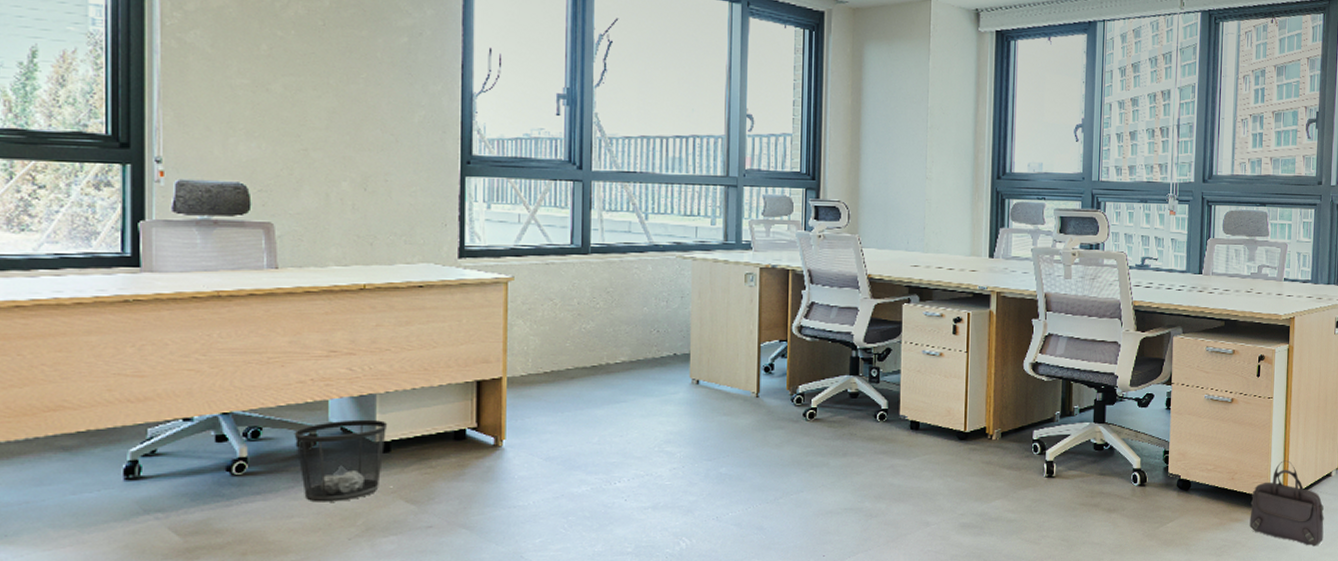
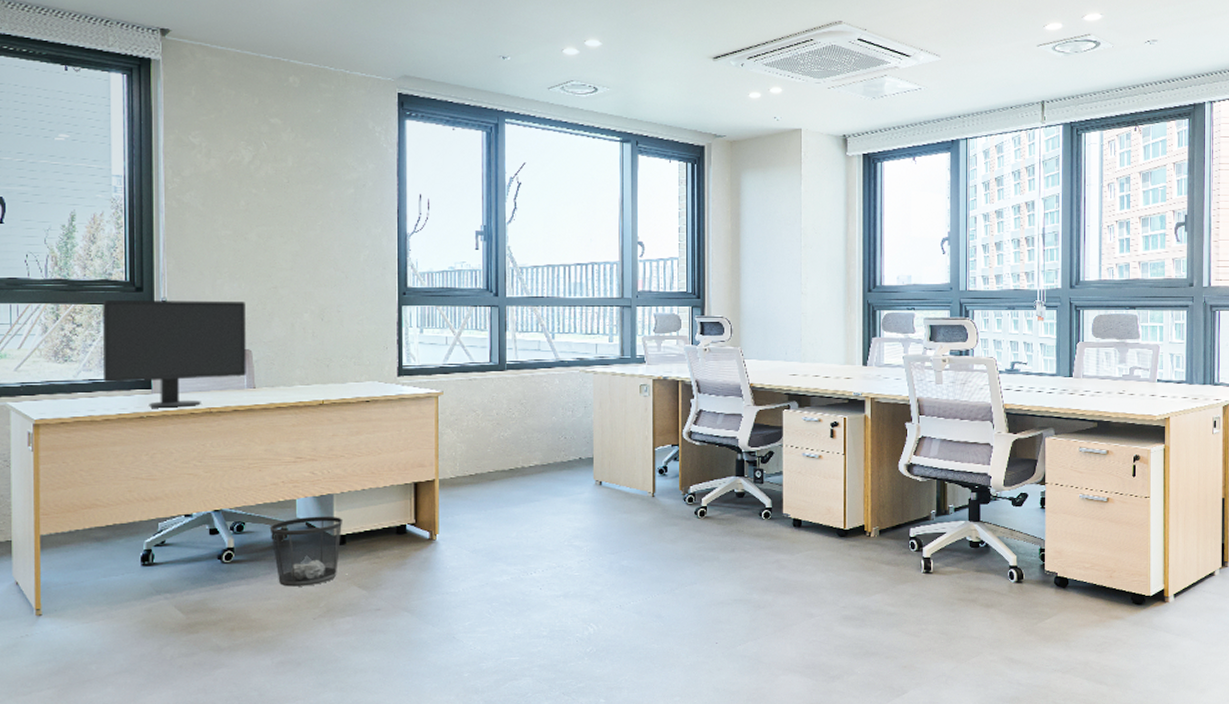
computer monitor: none [75,156,266,290] -> present [103,299,246,408]
handbag: present [1249,460,1324,547] -> none [1130,559,1209,646]

